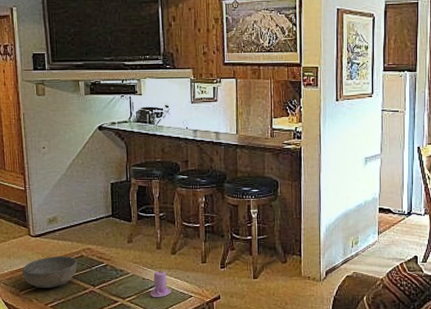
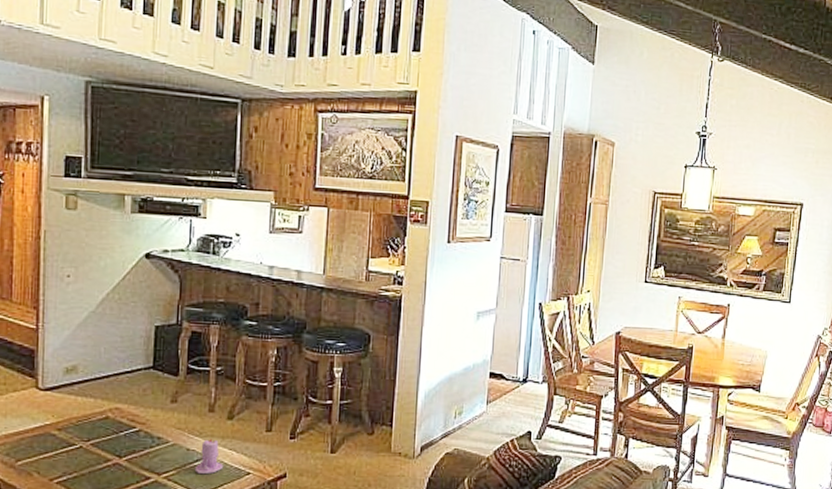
bowl: present [22,256,77,288] -> none [21,416,100,458]

